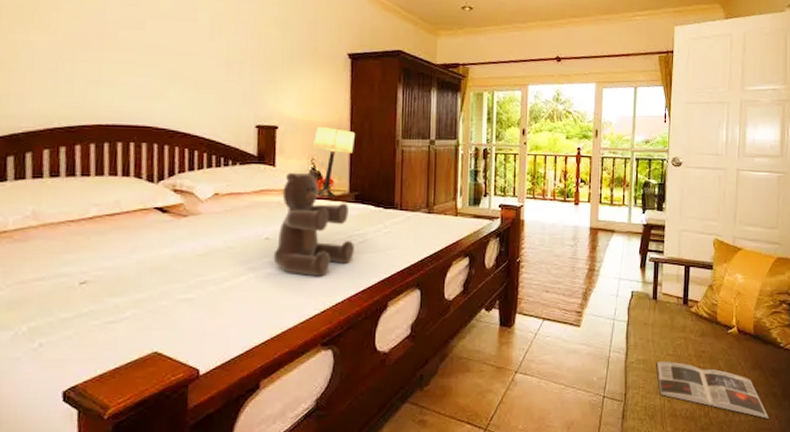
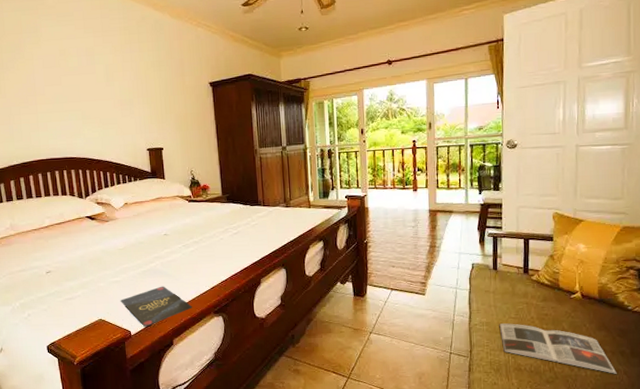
playing card: none [189,307,294,364] -> present [120,286,193,327]
teddy bear: present [273,171,354,277] -> none [171,180,231,262]
table lamp: present [313,126,356,198] -> none [190,144,222,201]

